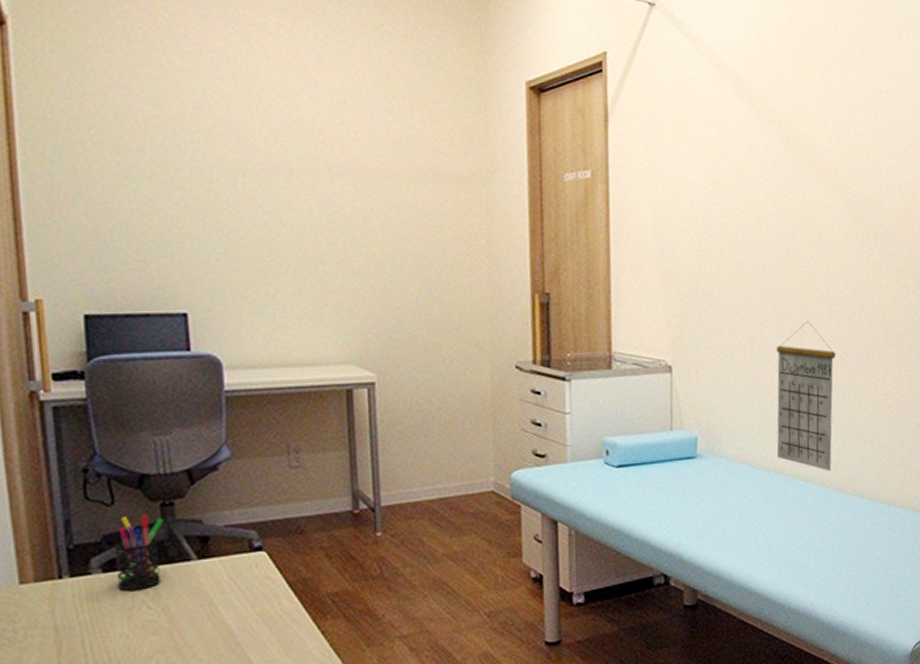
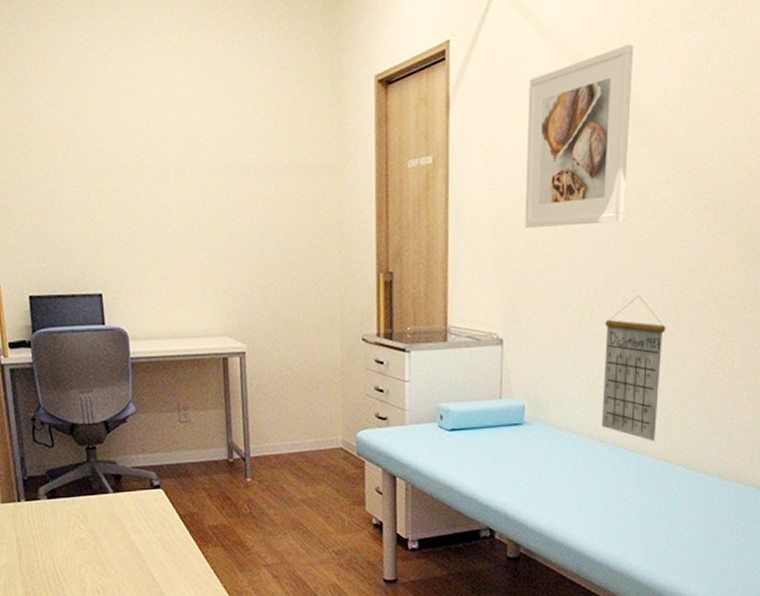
pen holder: present [114,513,165,591] -> none [54,455,89,514]
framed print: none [690,71,792,249] -> present [524,44,634,228]

